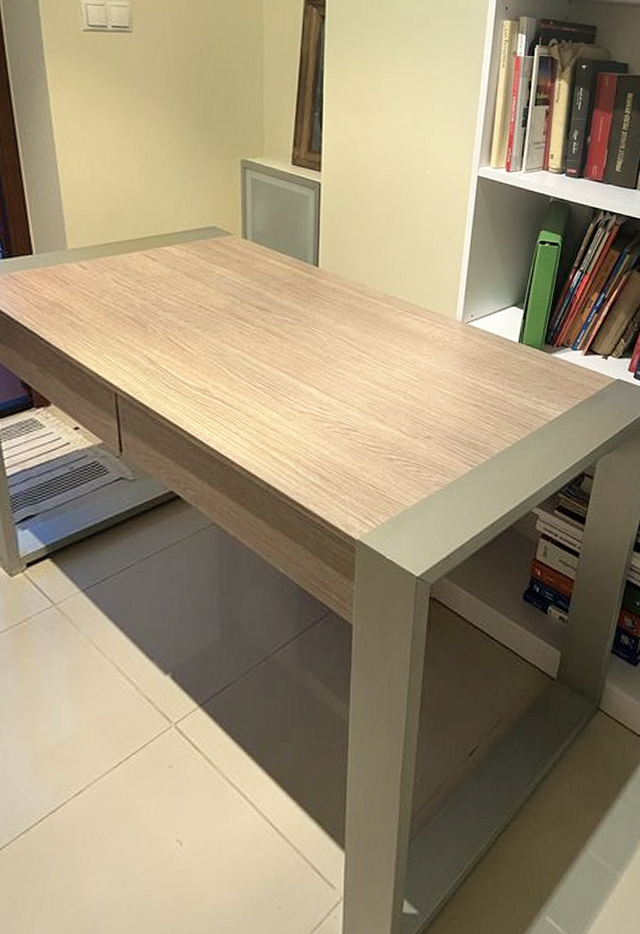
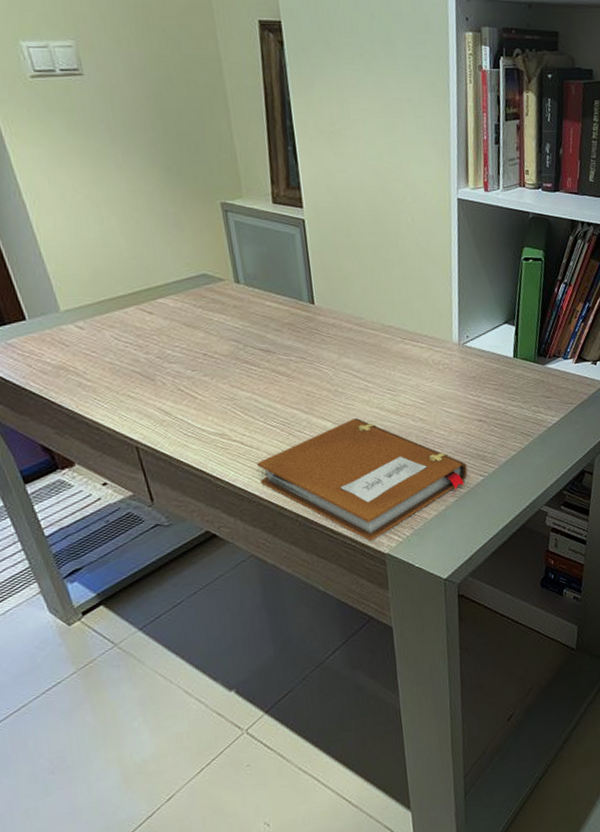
notebook: none [235,389,456,523] -> present [257,418,468,541]

